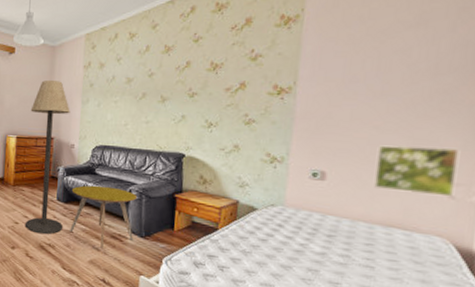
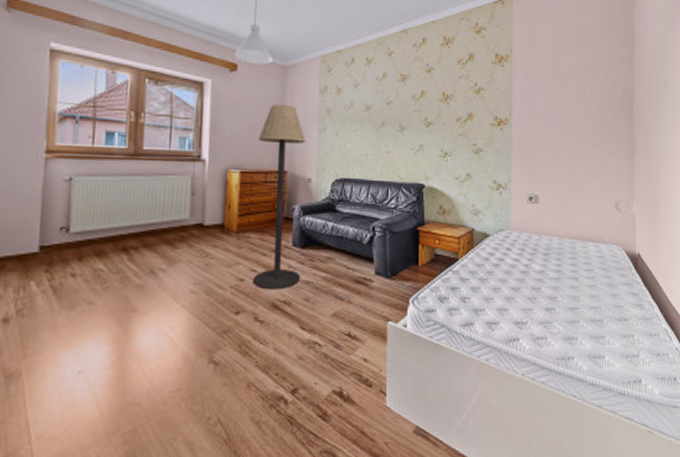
side table: present [70,185,138,250] -> none [309,224,382,298]
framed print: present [374,145,460,197] -> none [572,169,621,211]

